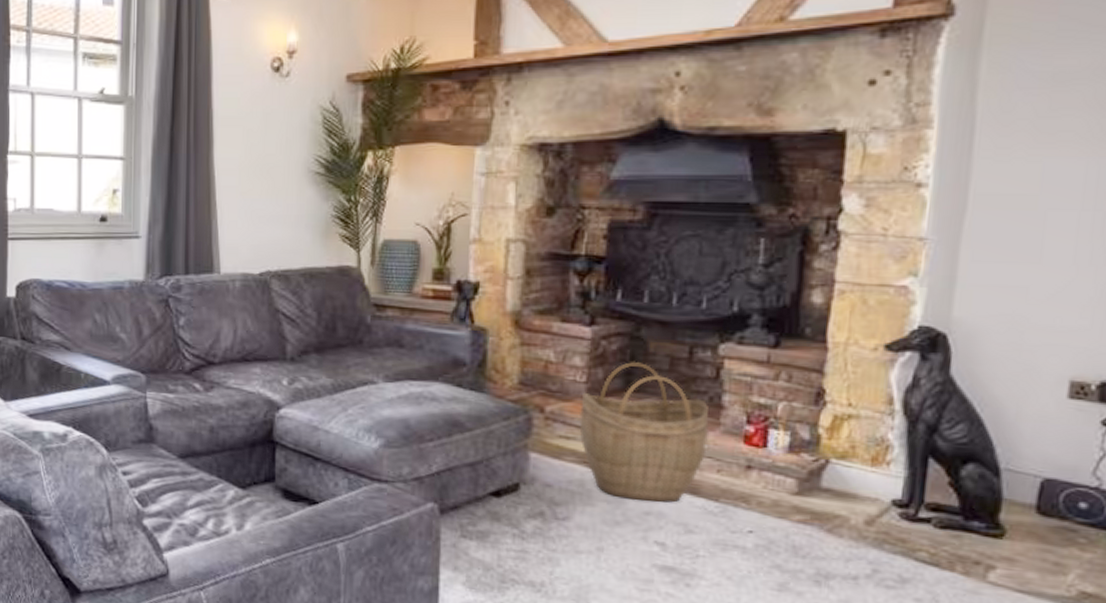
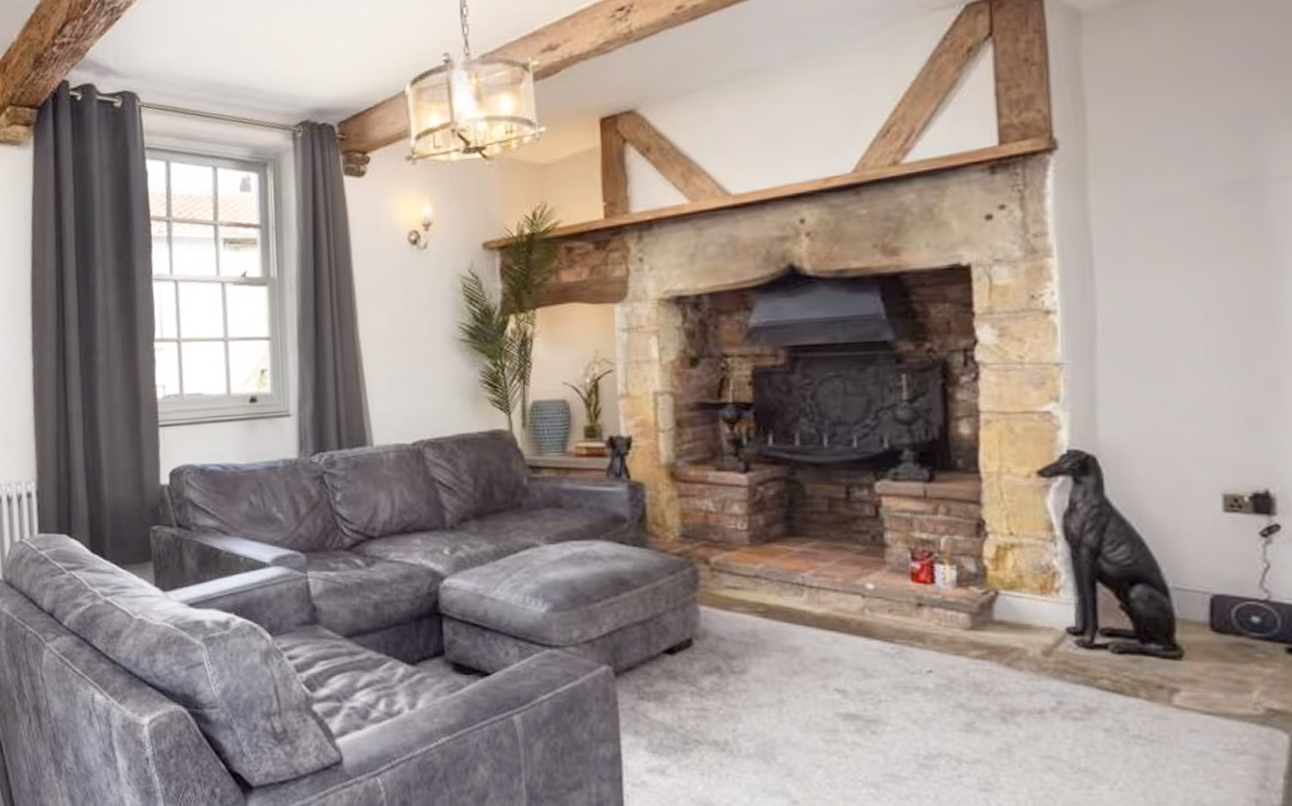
woven basket: present [579,361,710,503] -> none [744,505,877,648]

